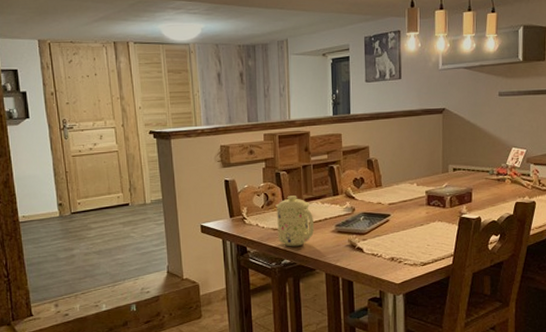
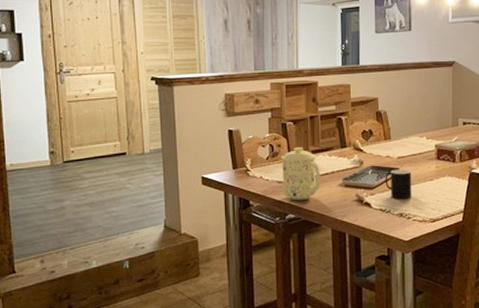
cup: none [376,215,403,244] -> present [385,169,412,199]

